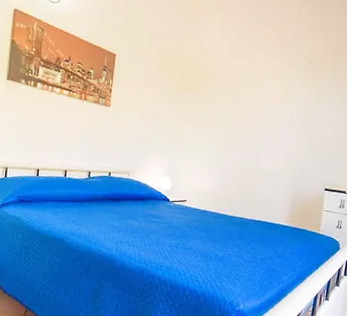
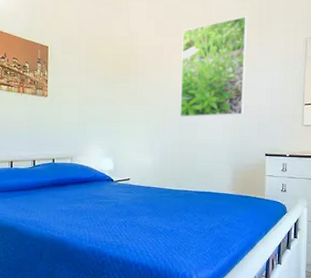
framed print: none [244,46,322,146] -> present [180,16,247,117]

